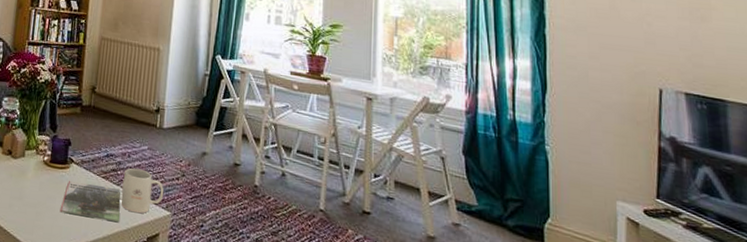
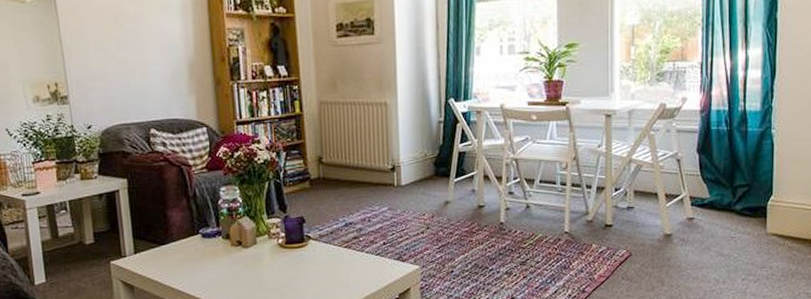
magazine: present [60,180,121,223] -> none [305,254,369,290]
mug: present [121,168,164,214] -> none [366,231,411,274]

